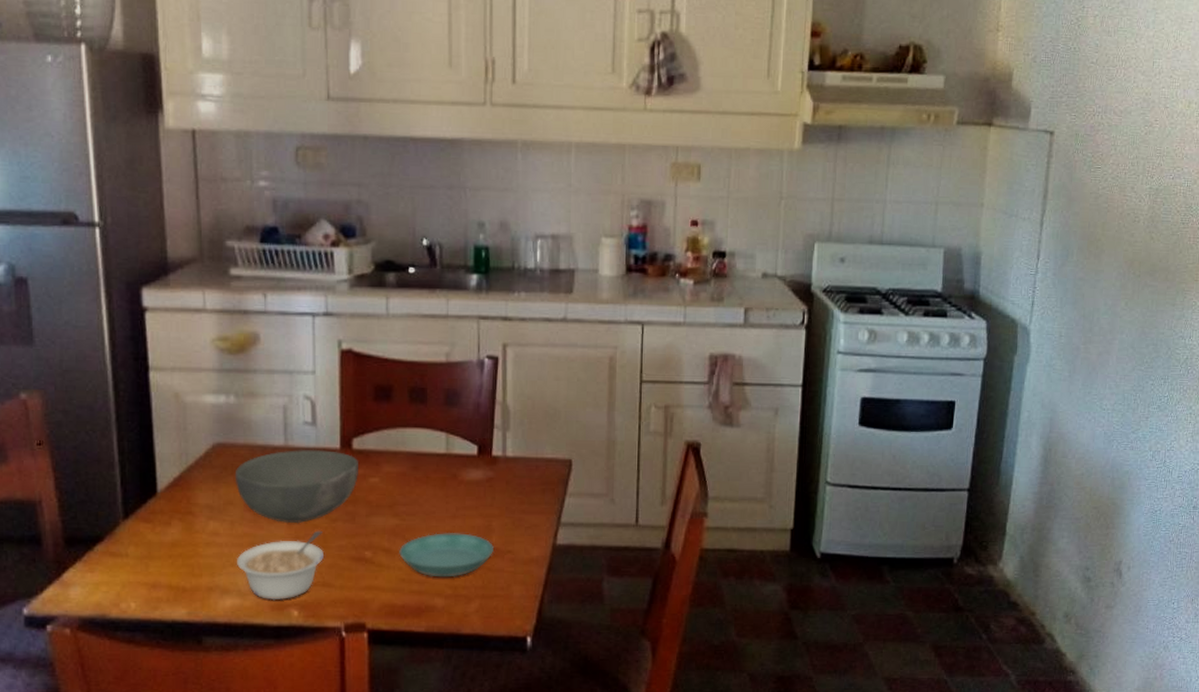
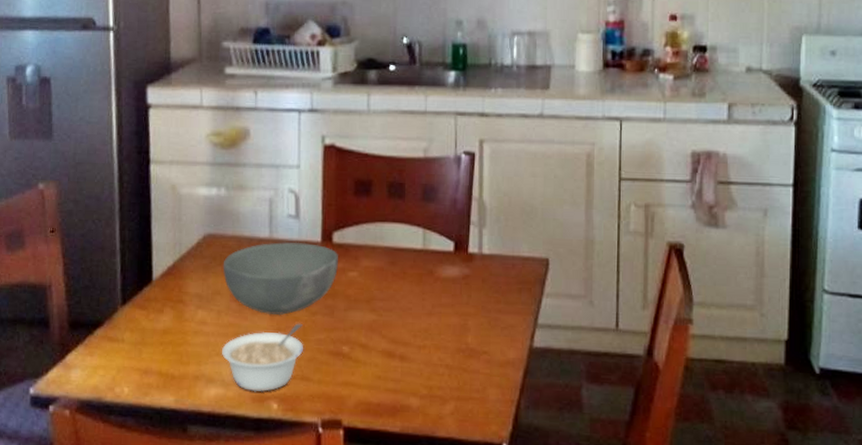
saucer: present [399,533,494,578] -> none [376,330,469,377]

